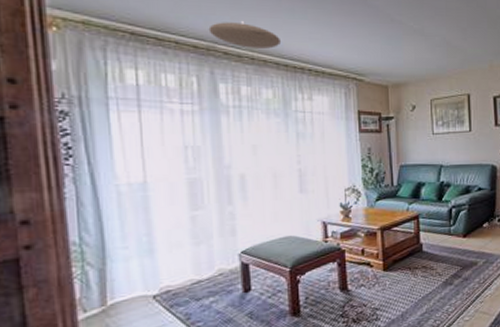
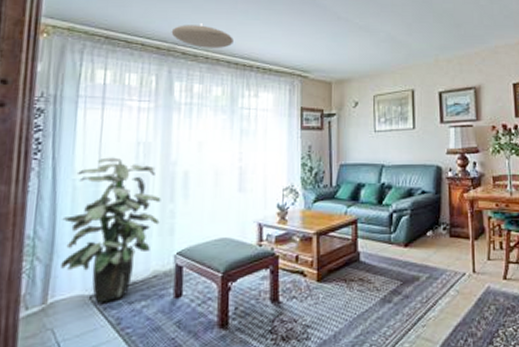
indoor plant: none [110,161,220,302] -> present [61,157,161,304]

